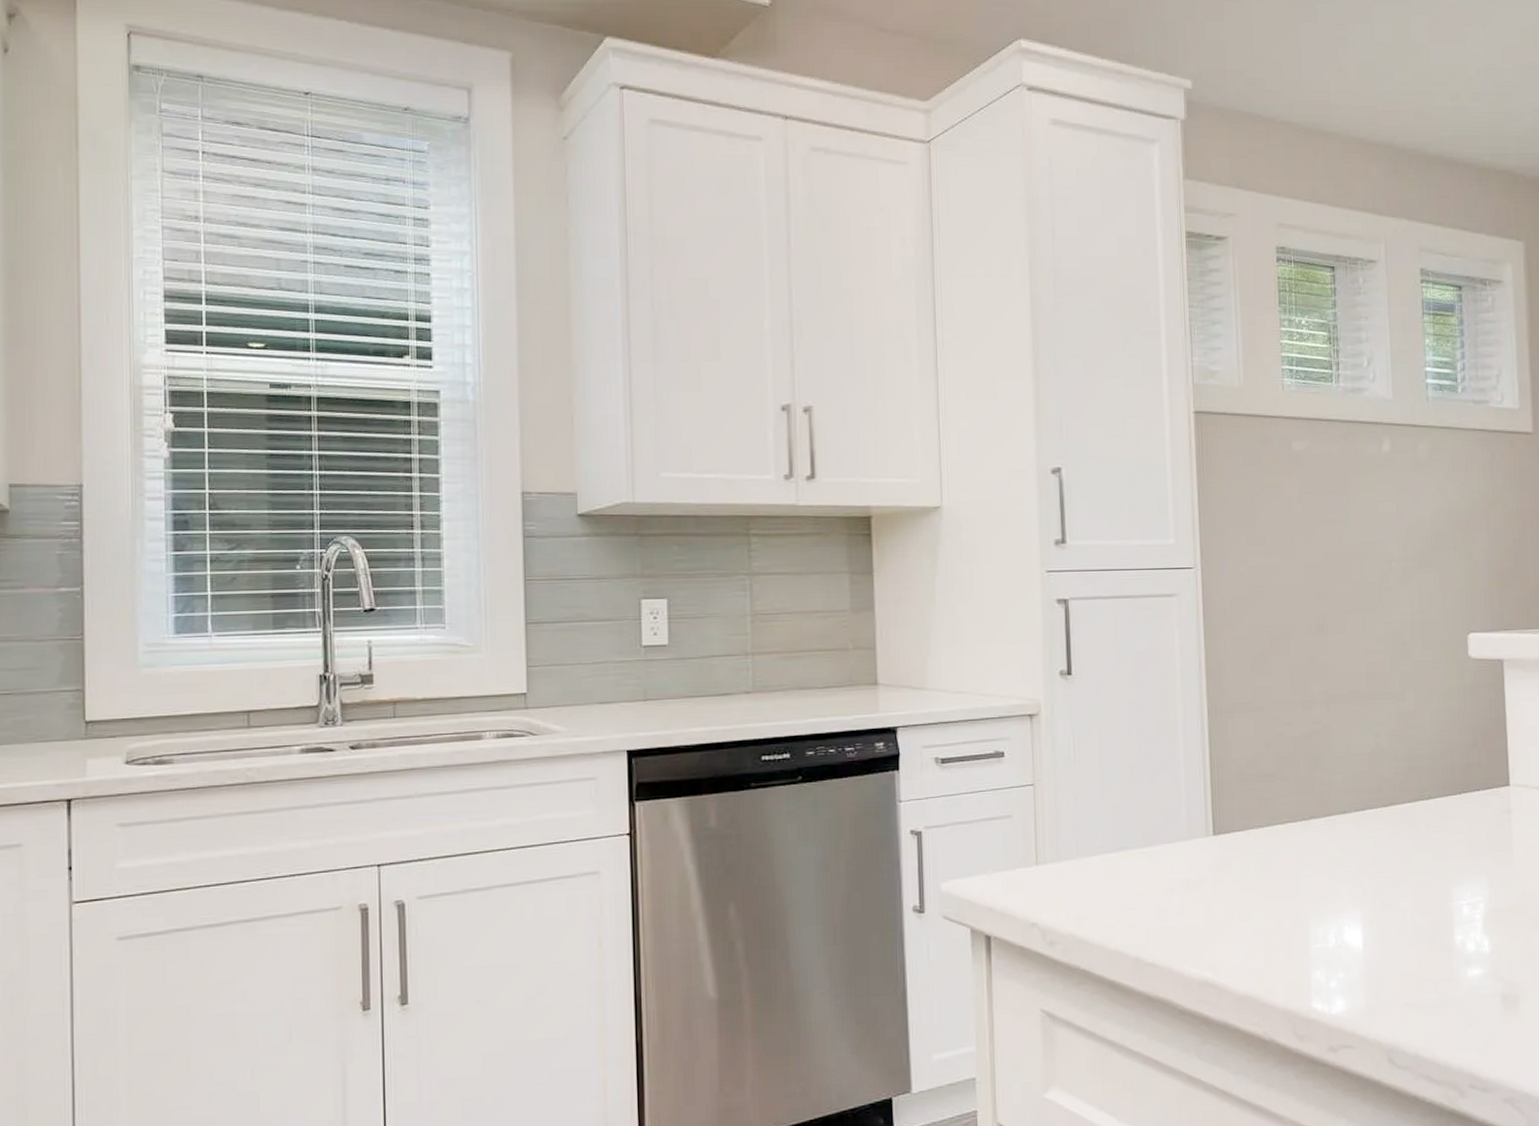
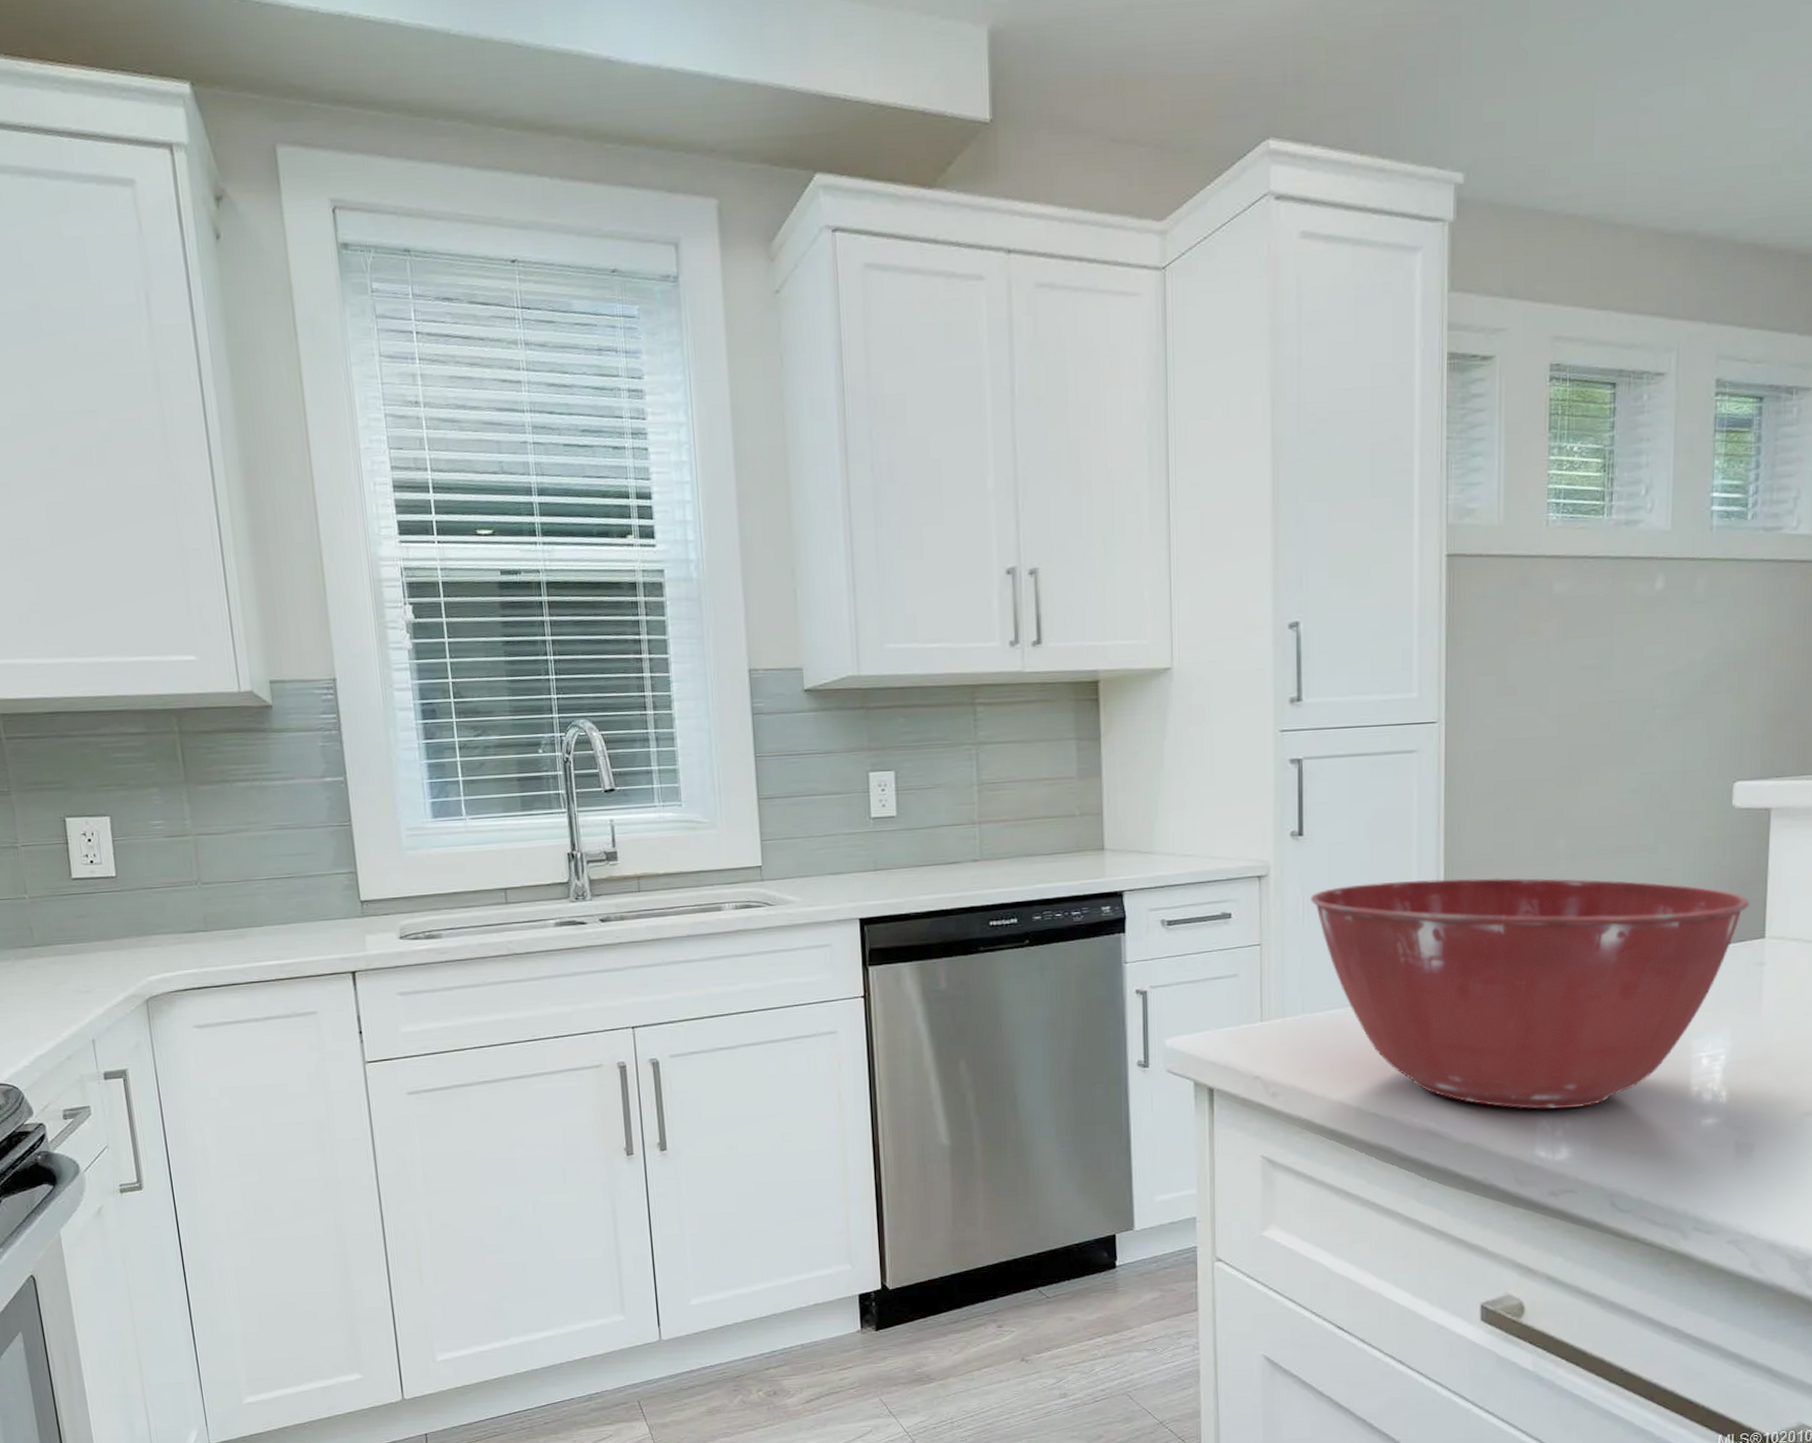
mixing bowl: none [1081,721,1493,960] -> present [1311,877,1750,1110]

